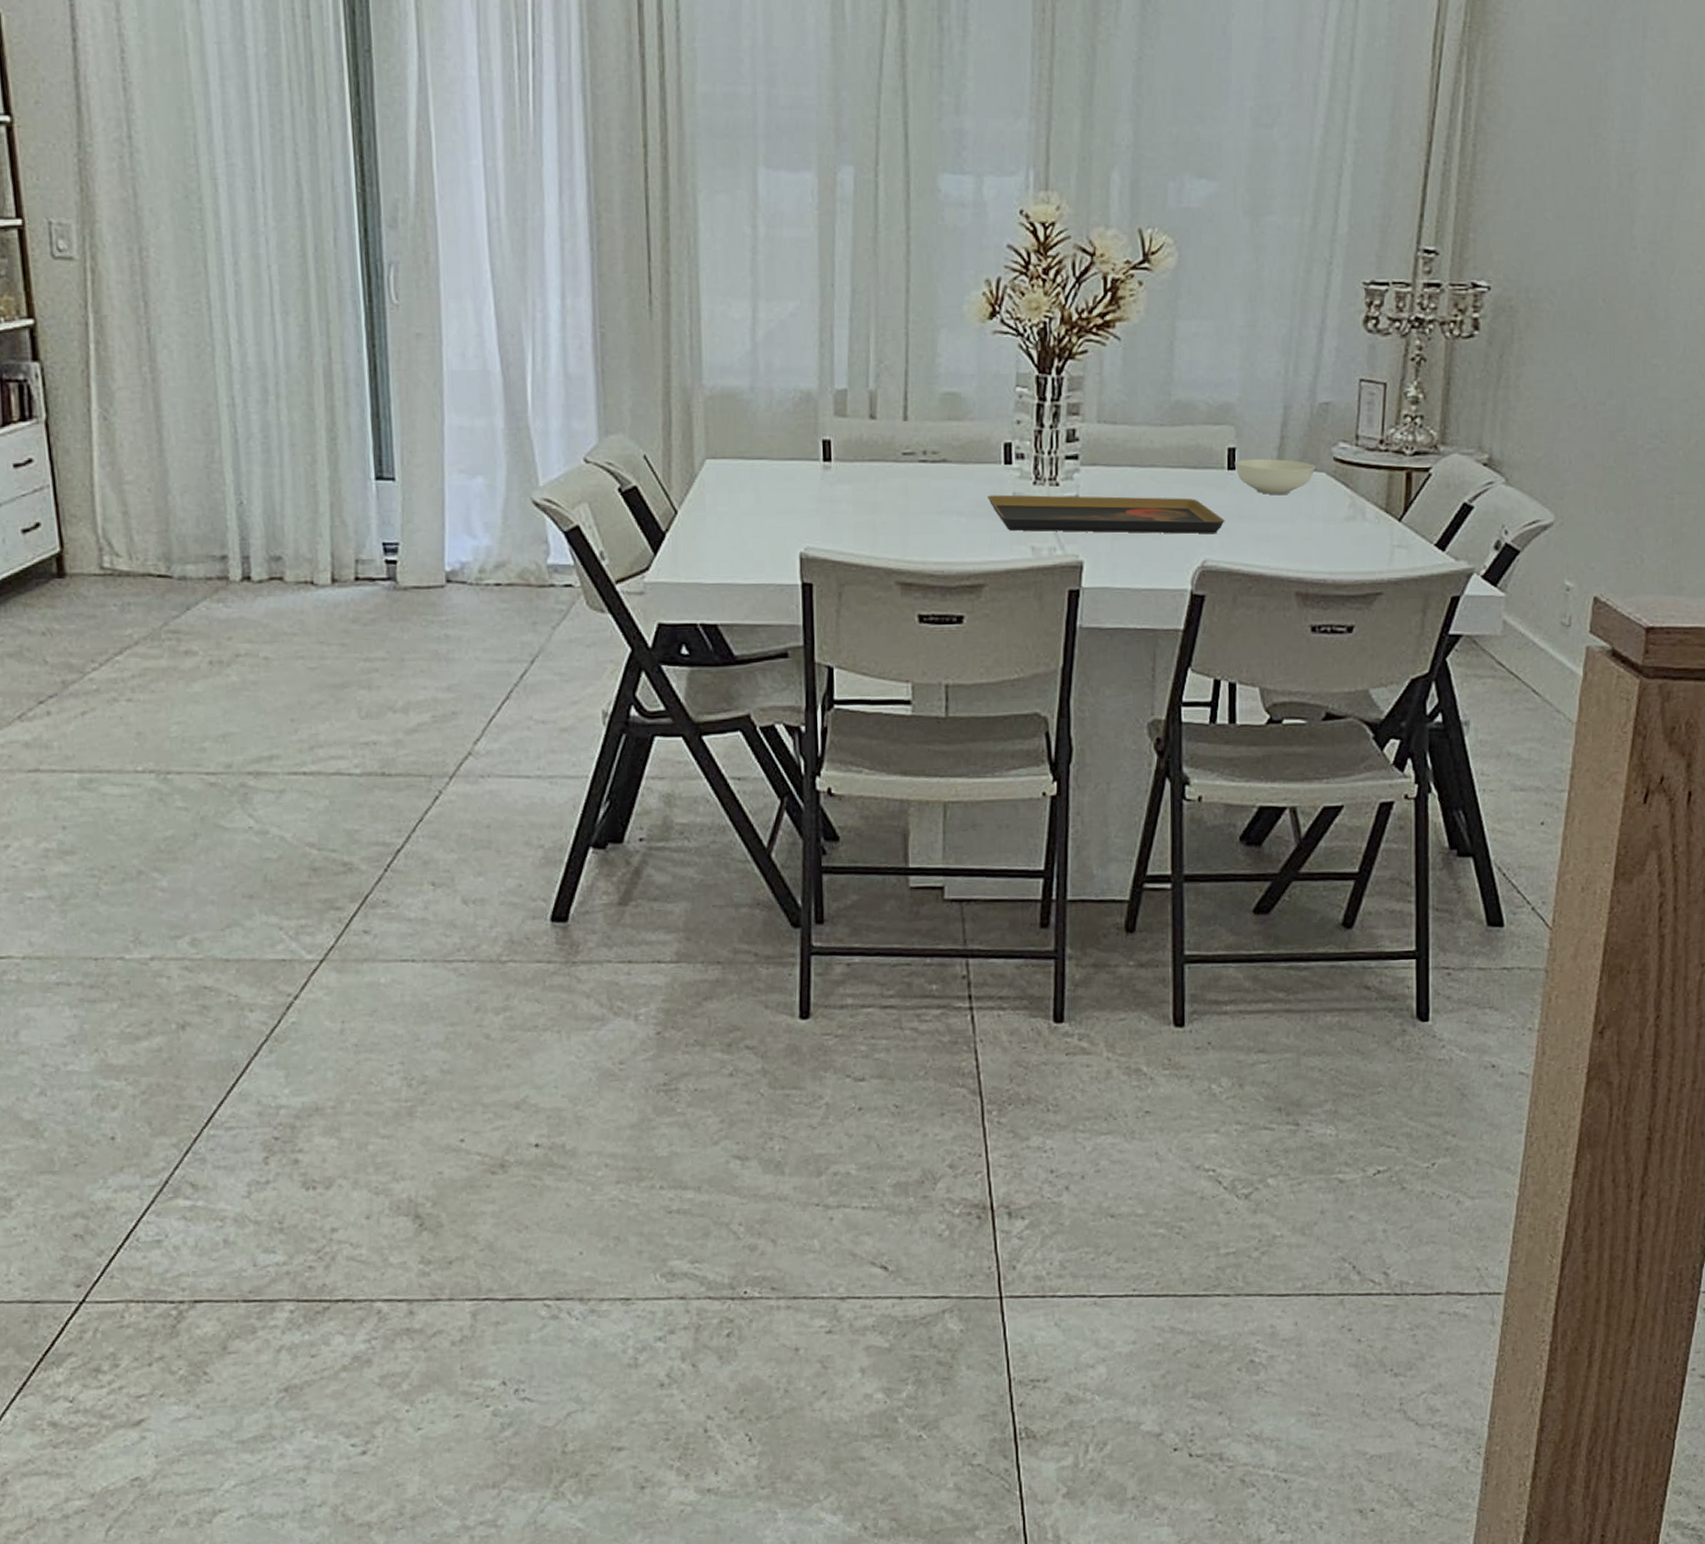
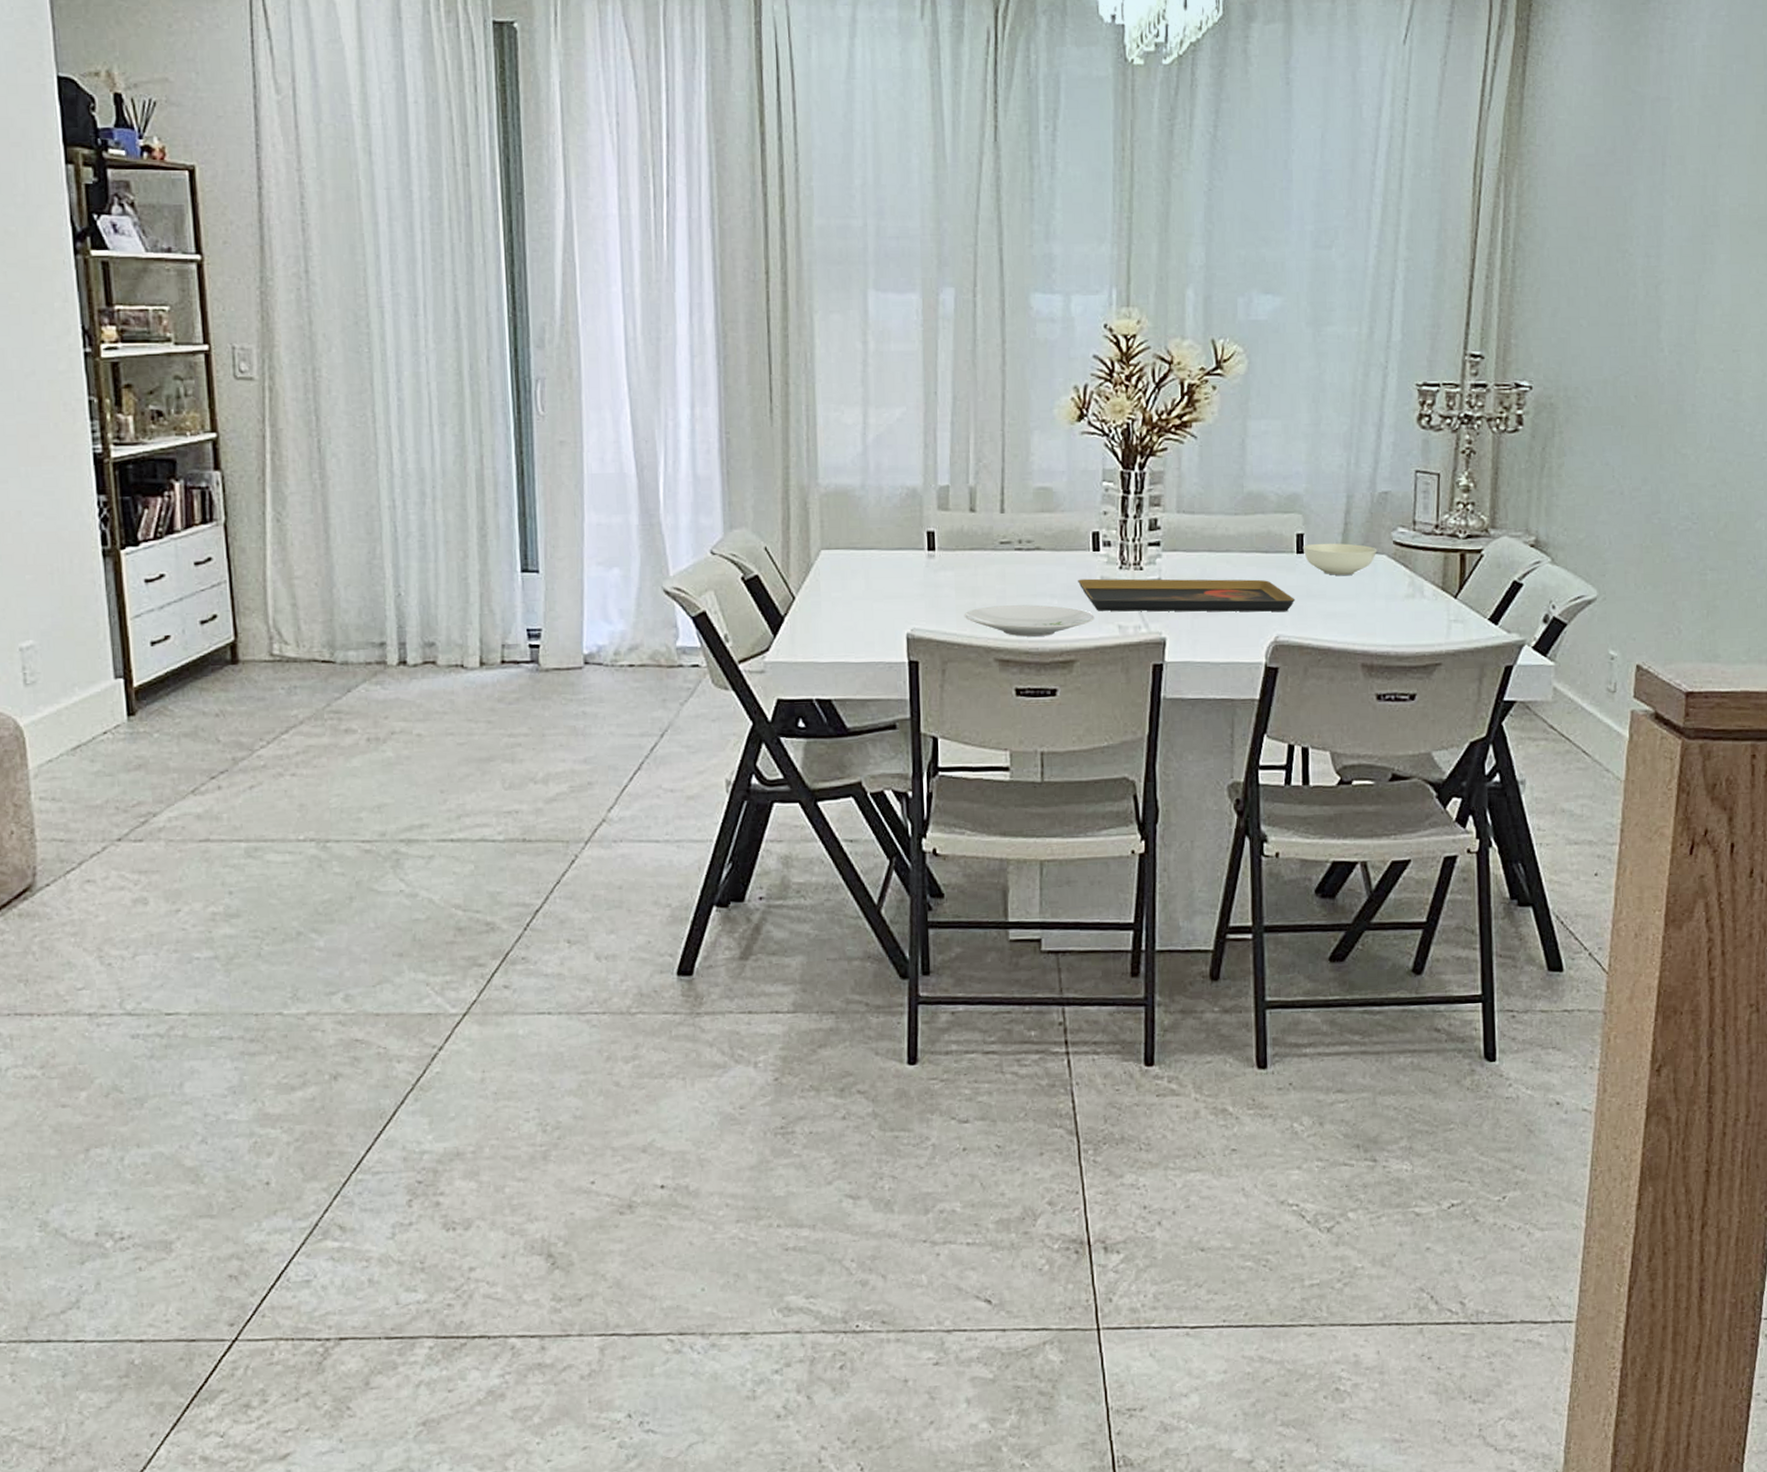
plate: none [862,523,1005,558] -> present [964,604,1095,637]

